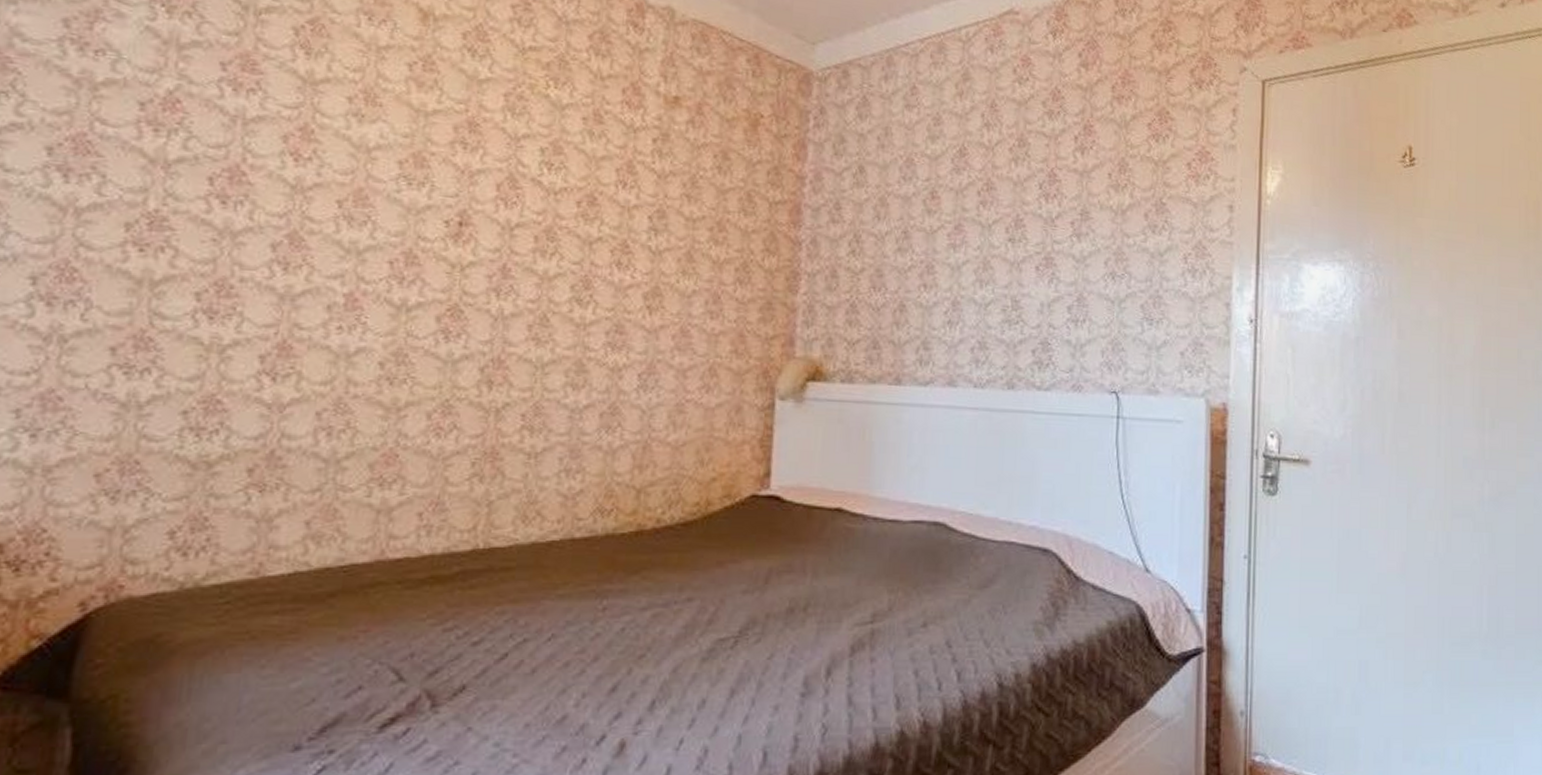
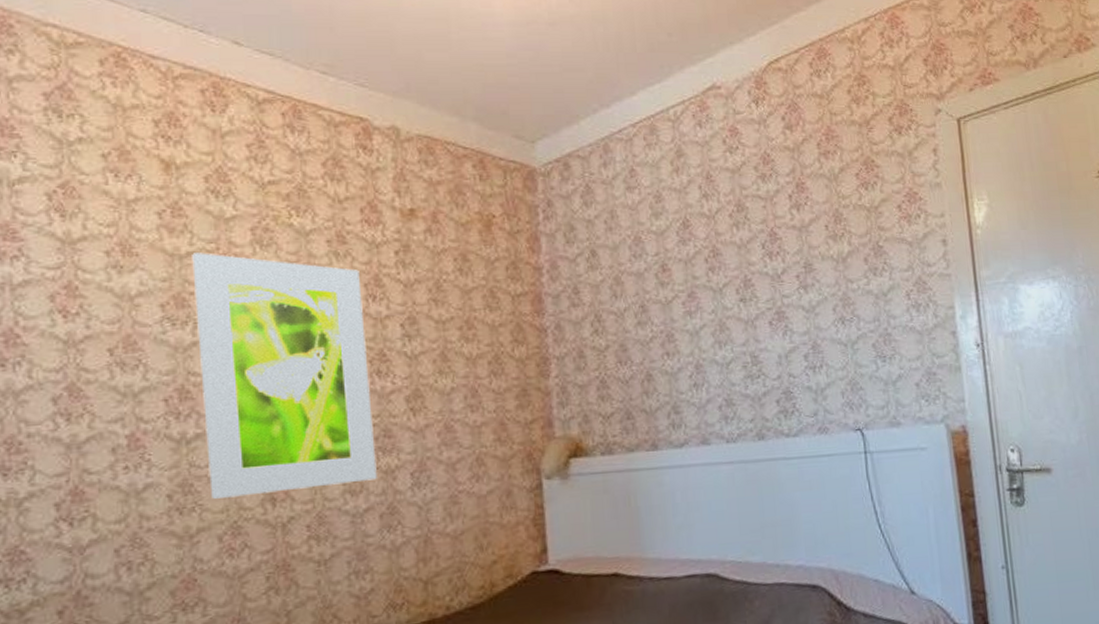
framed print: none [425,111,613,376] -> present [192,253,377,499]

